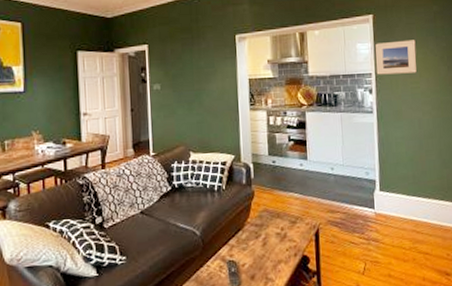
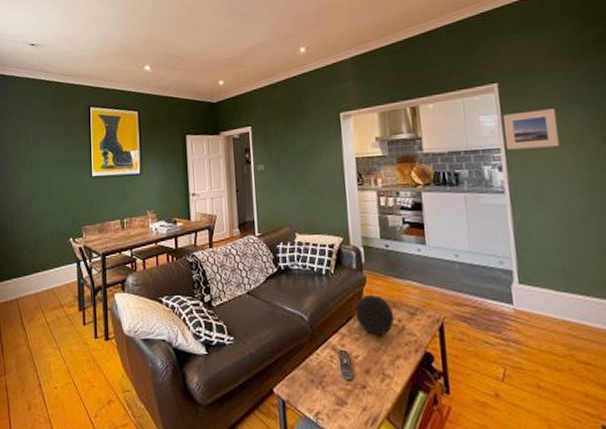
decorative orb: none [243,207,278,244] -> present [354,294,395,335]

